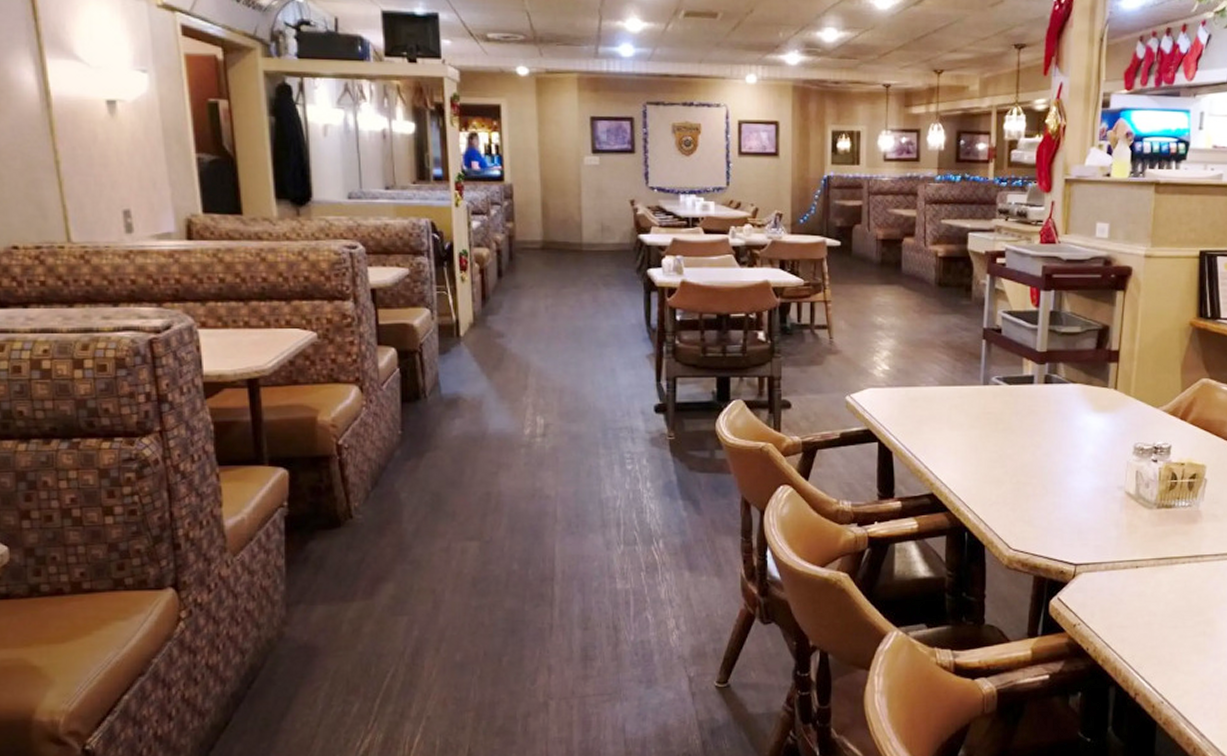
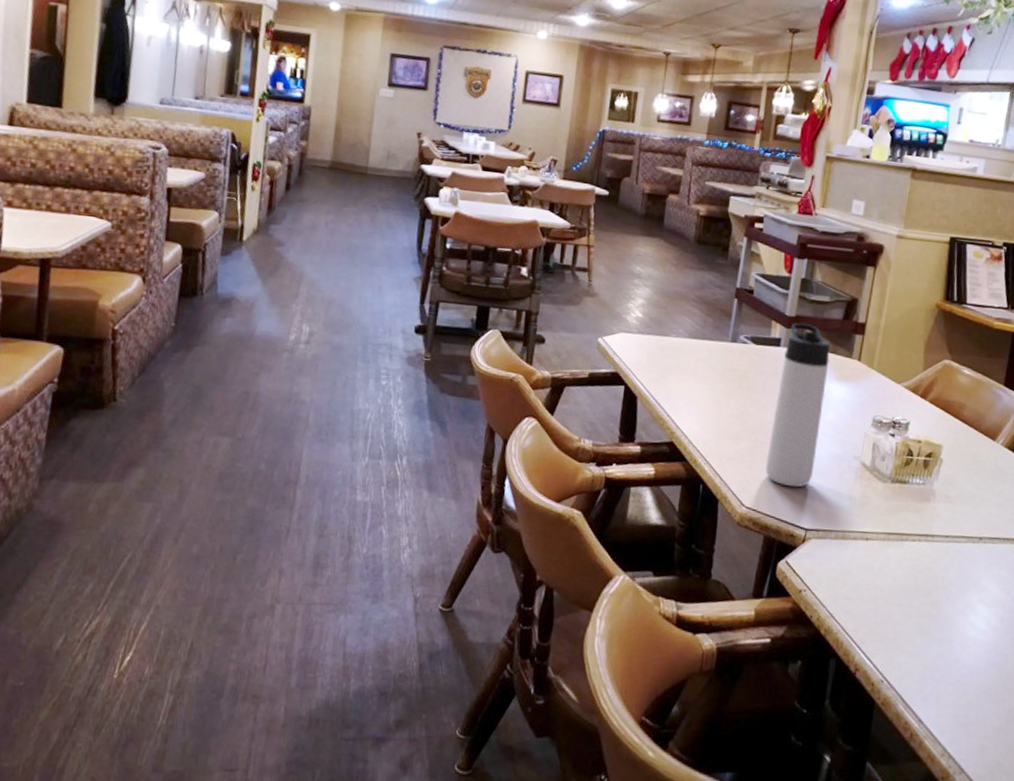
thermos bottle: none [1029,358,1085,525] -> present [765,323,831,488]

